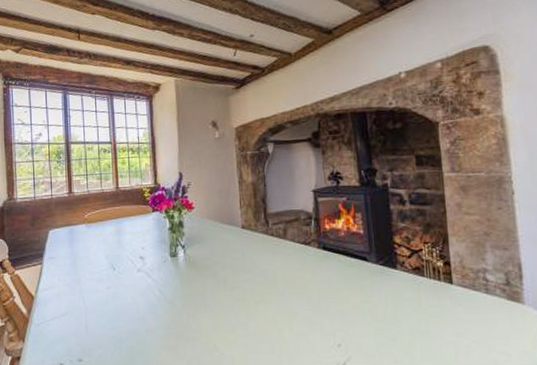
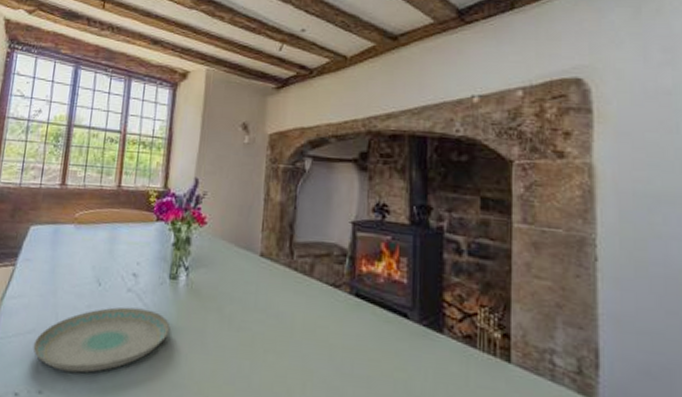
plate: none [68,283,177,341] -> present [33,307,171,373]

